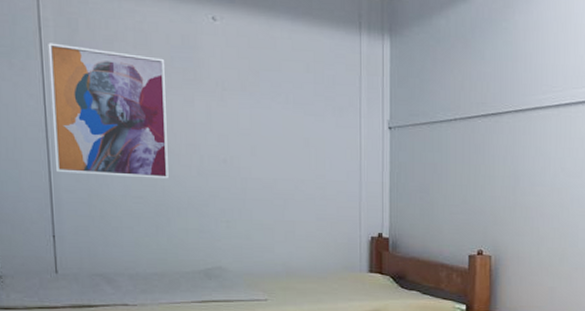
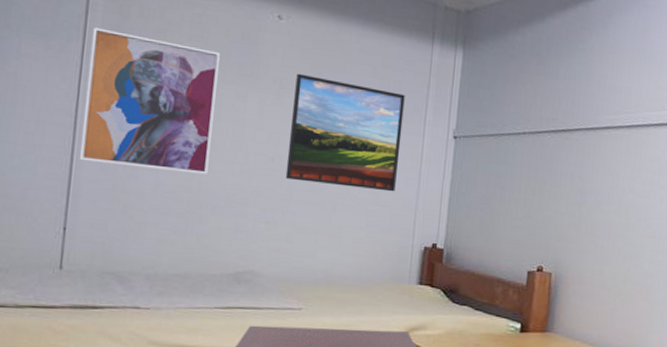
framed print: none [236,74,340,186] -> present [285,73,405,192]

